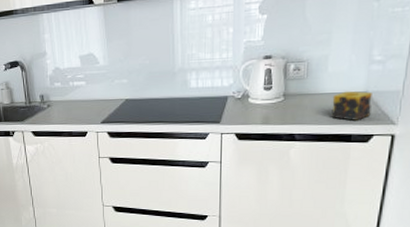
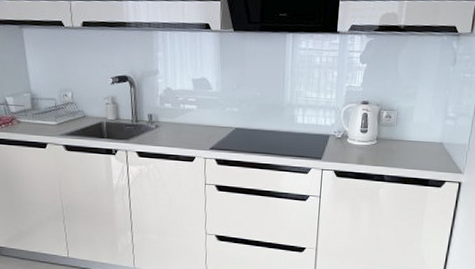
candle: present [331,91,372,121] -> none [414,140,446,167]

